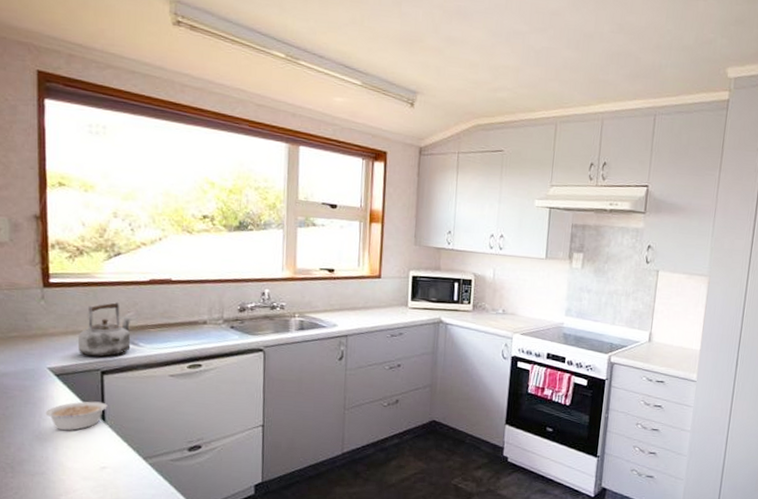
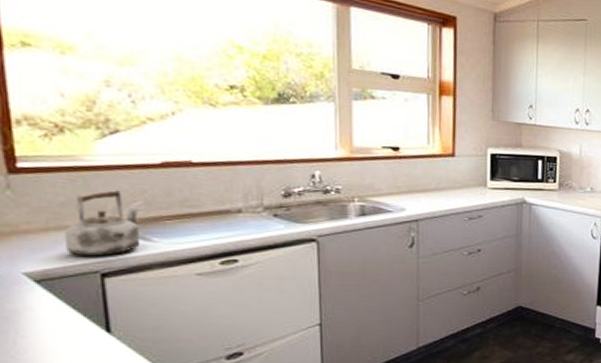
legume: present [45,401,109,431] -> none [23,310,115,348]

